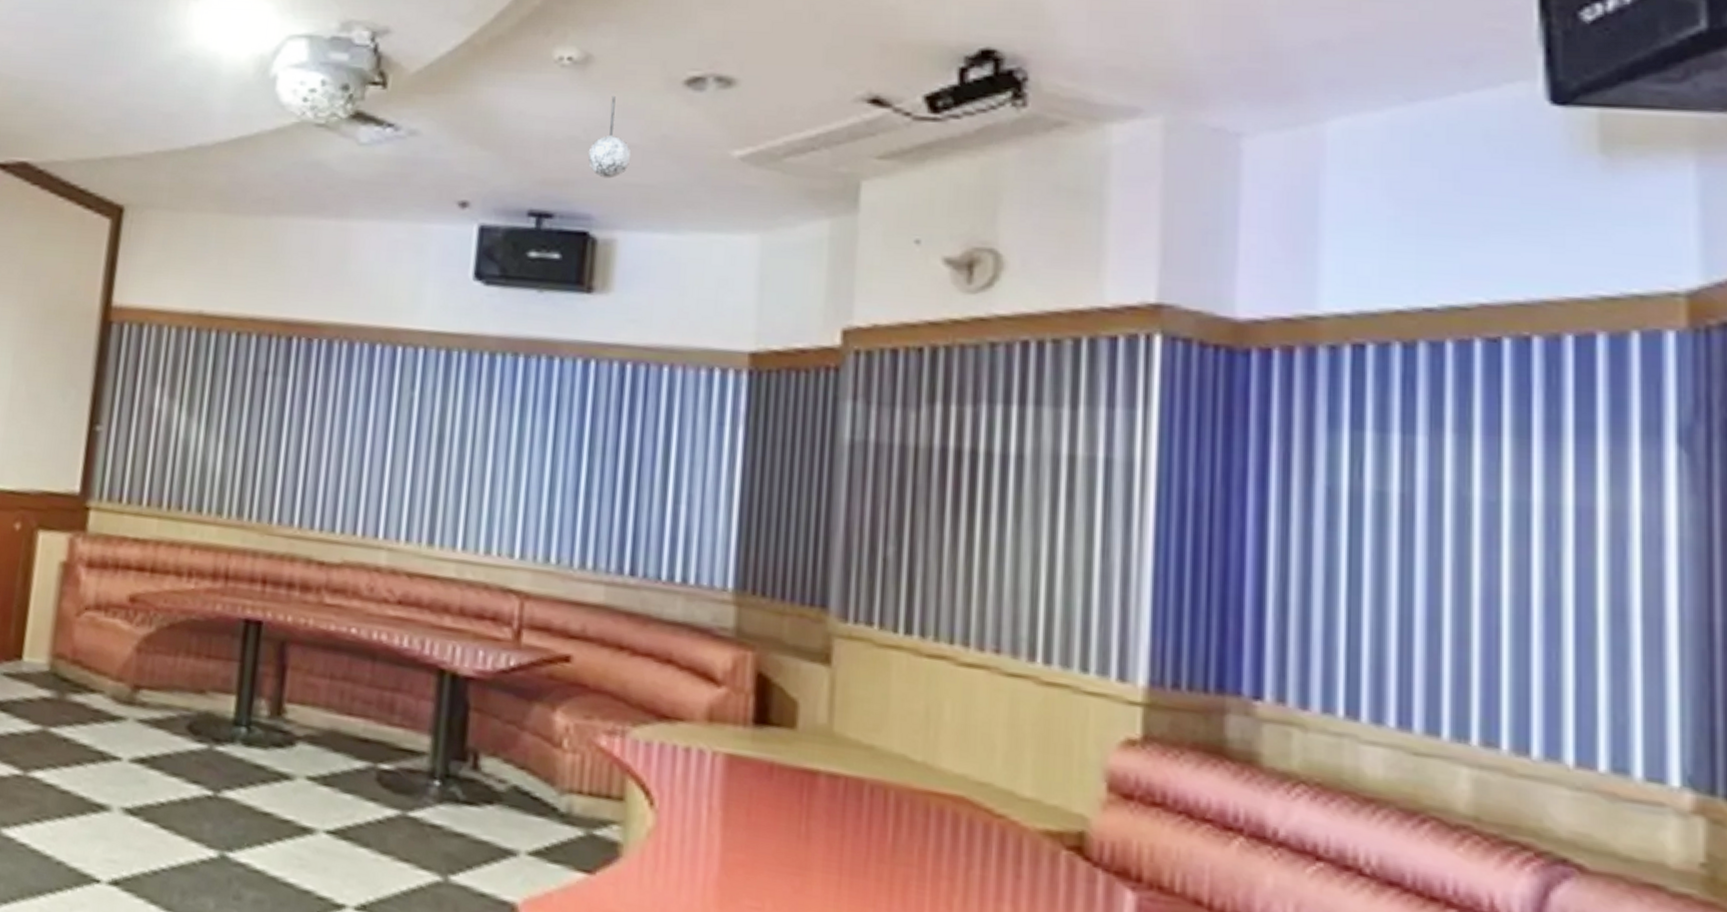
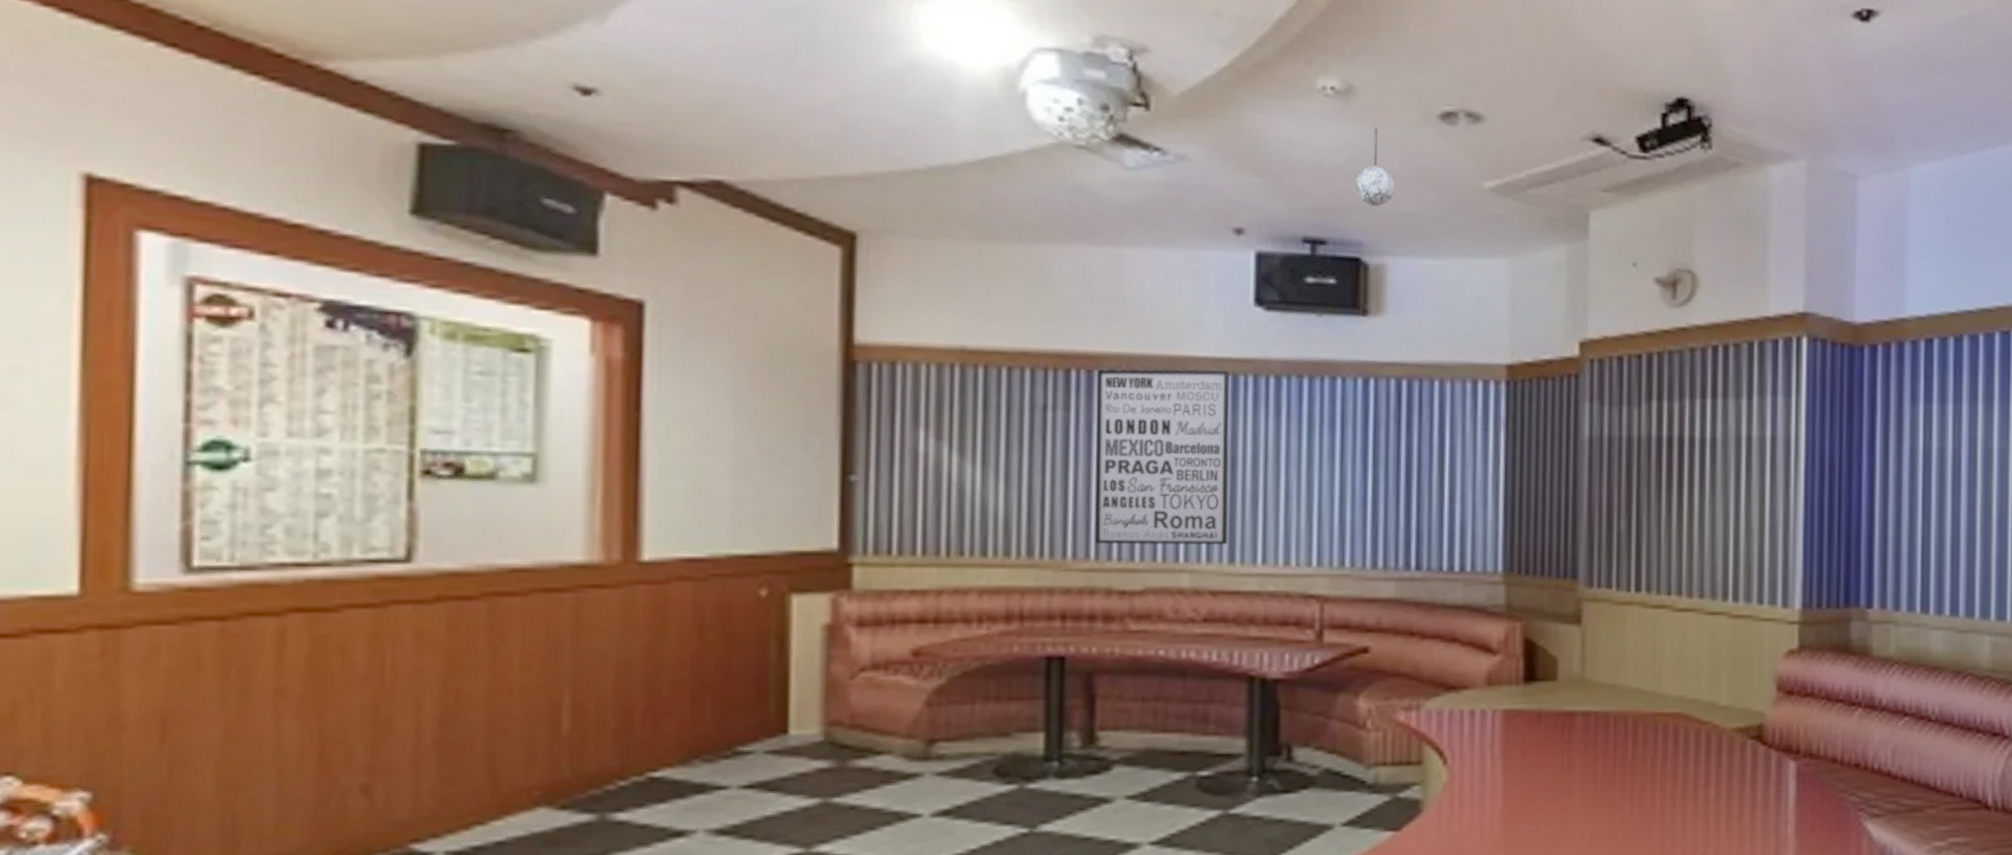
wall art: none [299,338,444,526] -> present [1095,369,1231,545]

